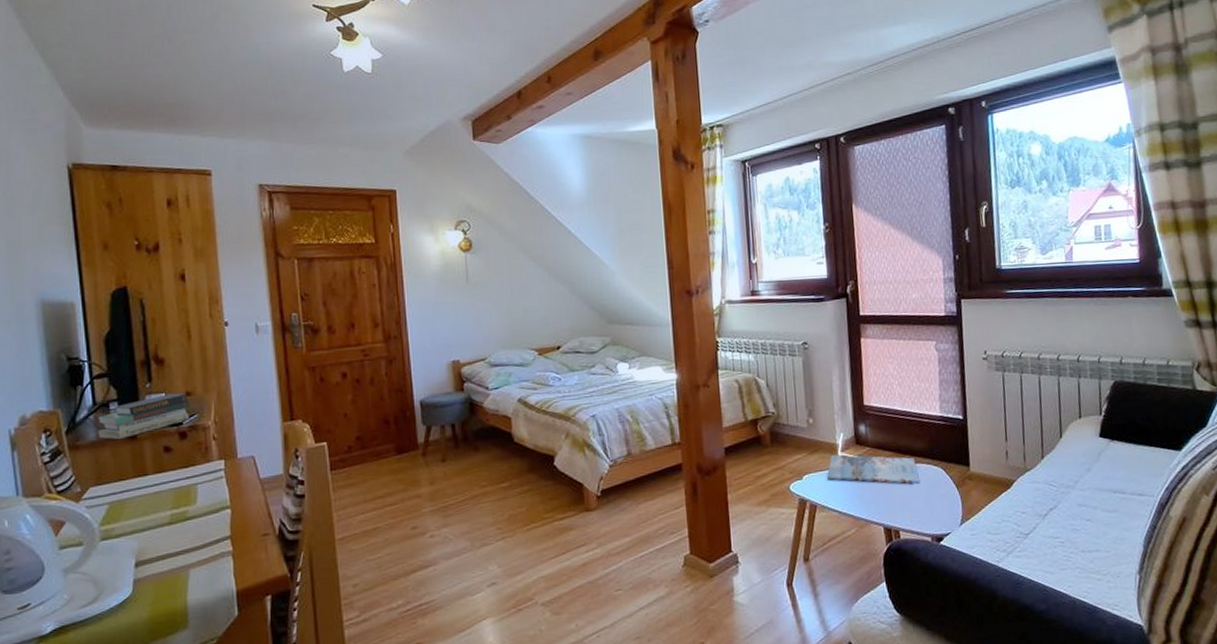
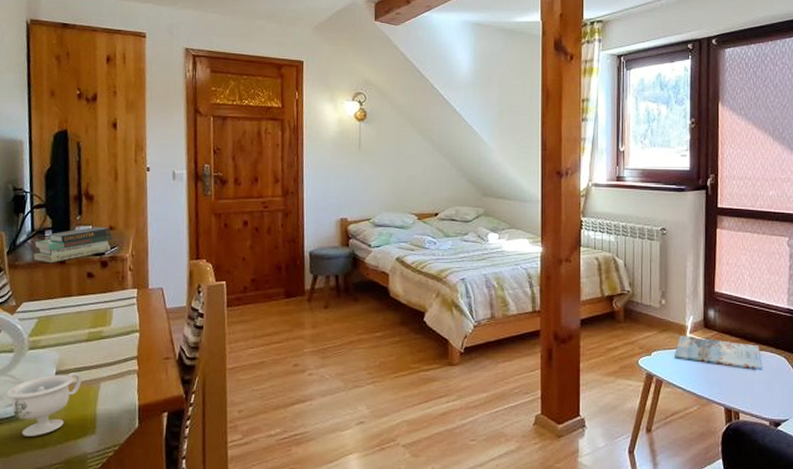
teacup: none [76,561,167,640] -> present [5,373,82,436]

